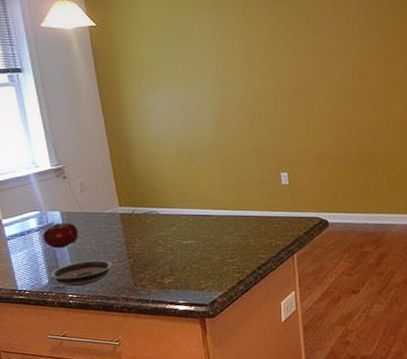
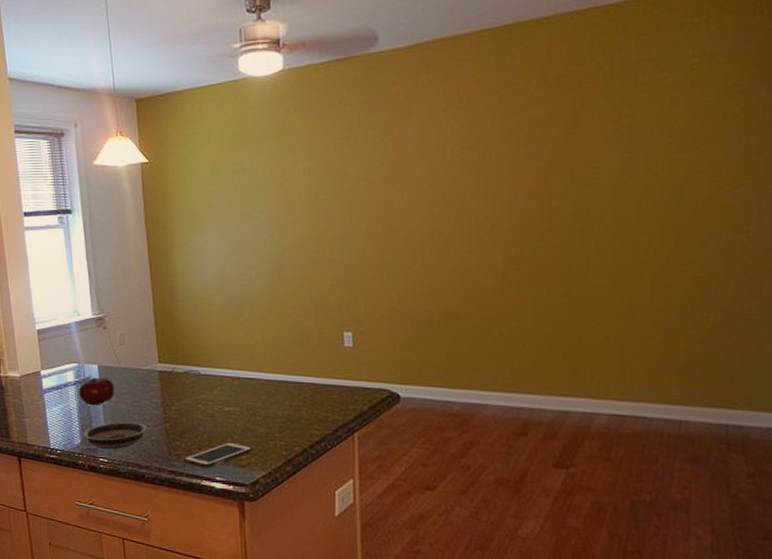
cell phone: none [149,270,210,295] -> present [184,442,253,469]

